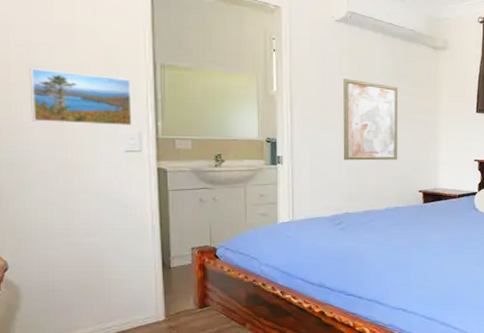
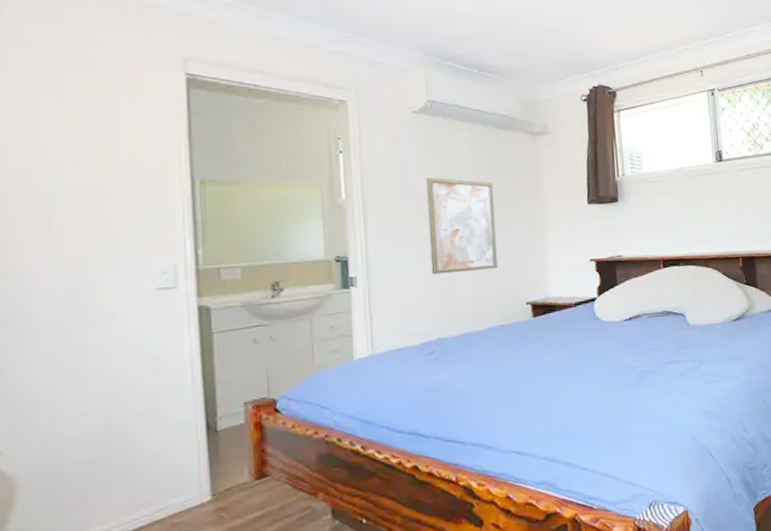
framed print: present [30,68,132,126] -> none [33,198,165,263]

